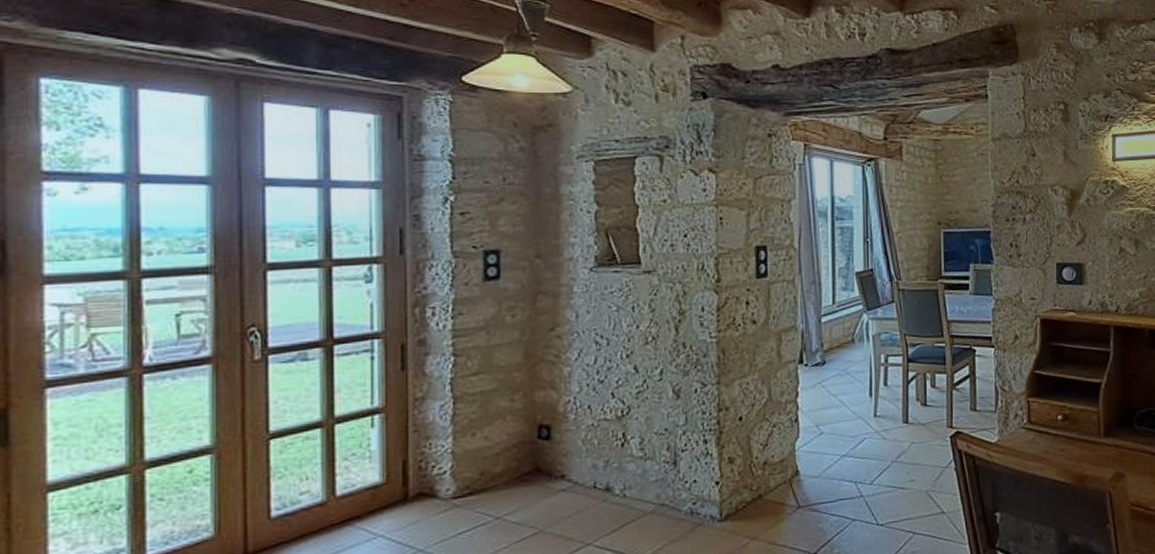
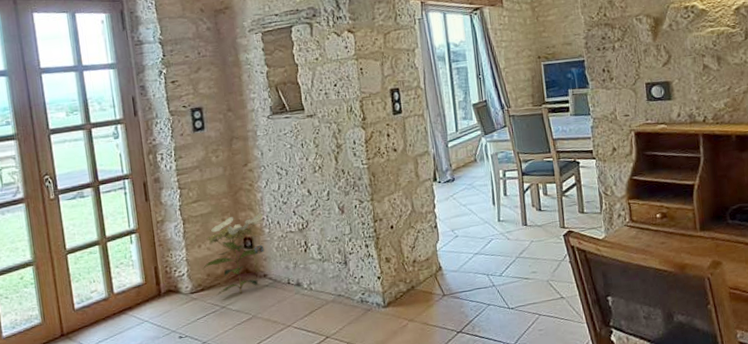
flowering plant: none [474,394,570,503] -> present [202,213,264,296]

